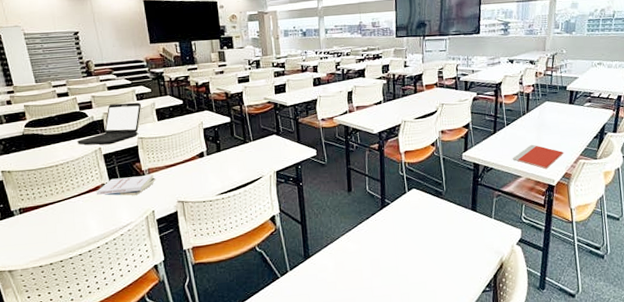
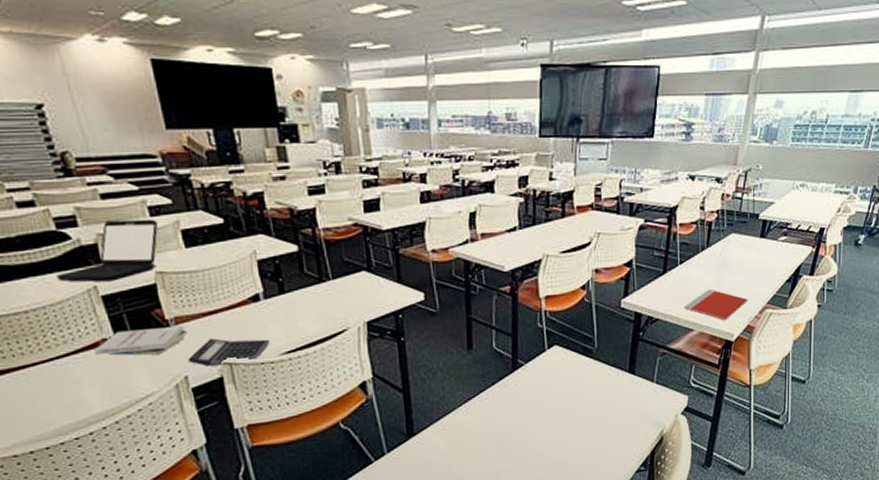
calculator: none [155,183,210,203] -> present [188,338,271,366]

